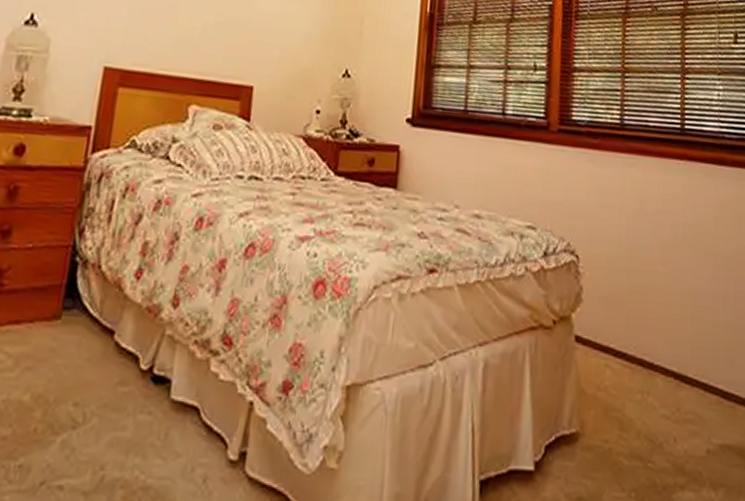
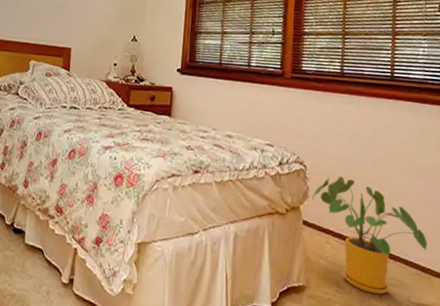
house plant: none [587,269,730,437] -> present [312,176,427,295]

